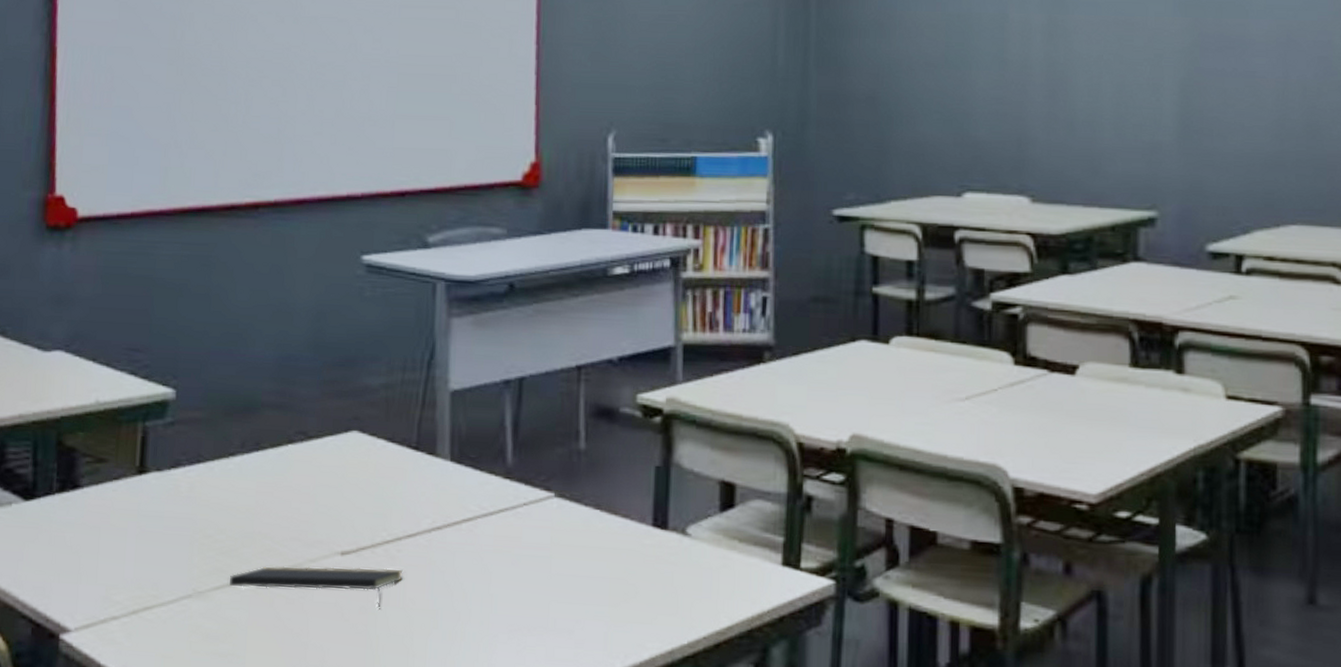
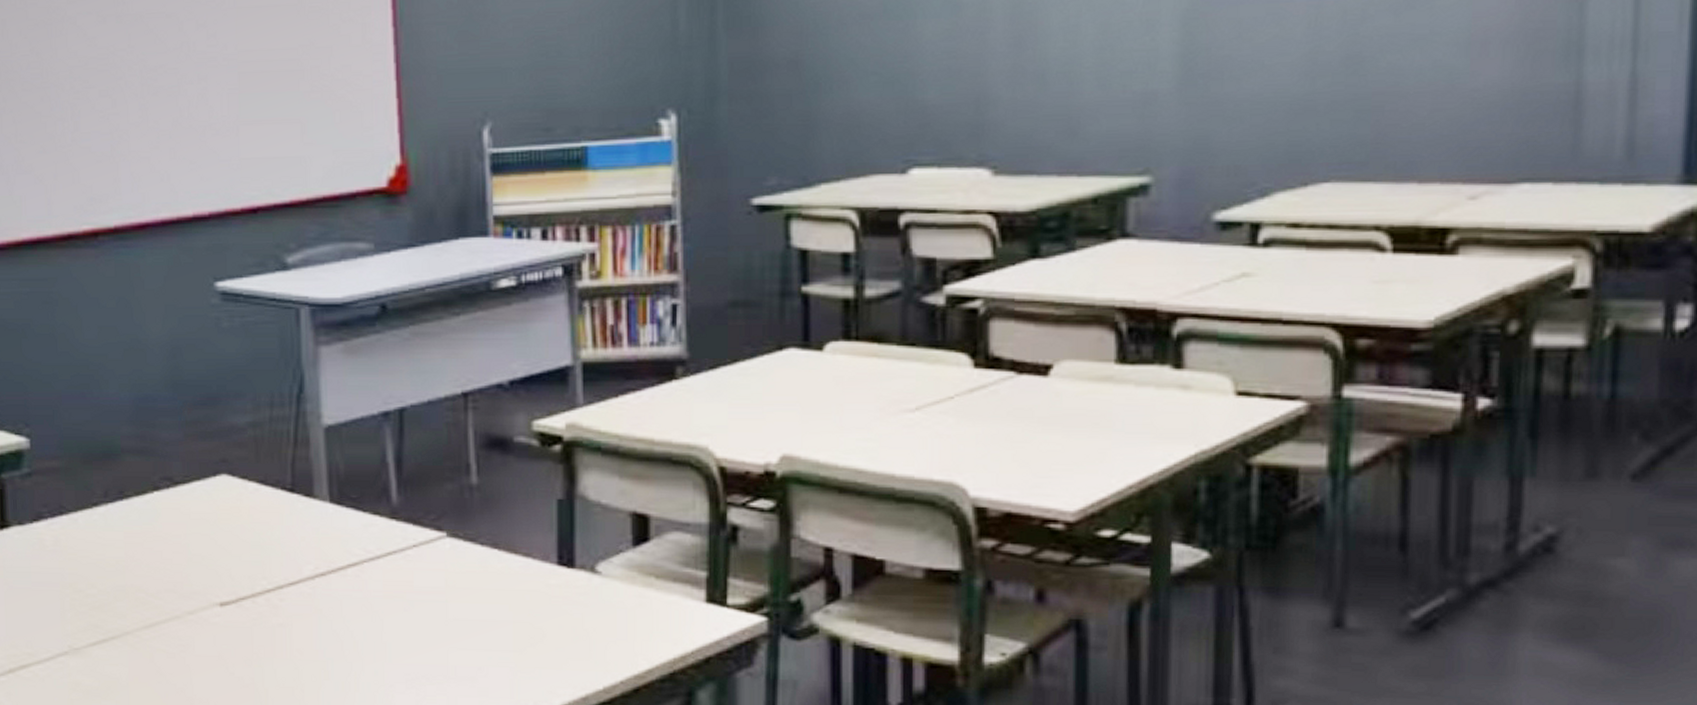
notepad: present [230,566,403,609] -> none [106,618,288,661]

